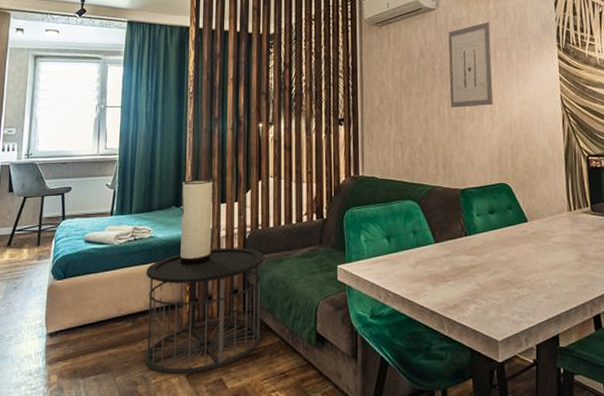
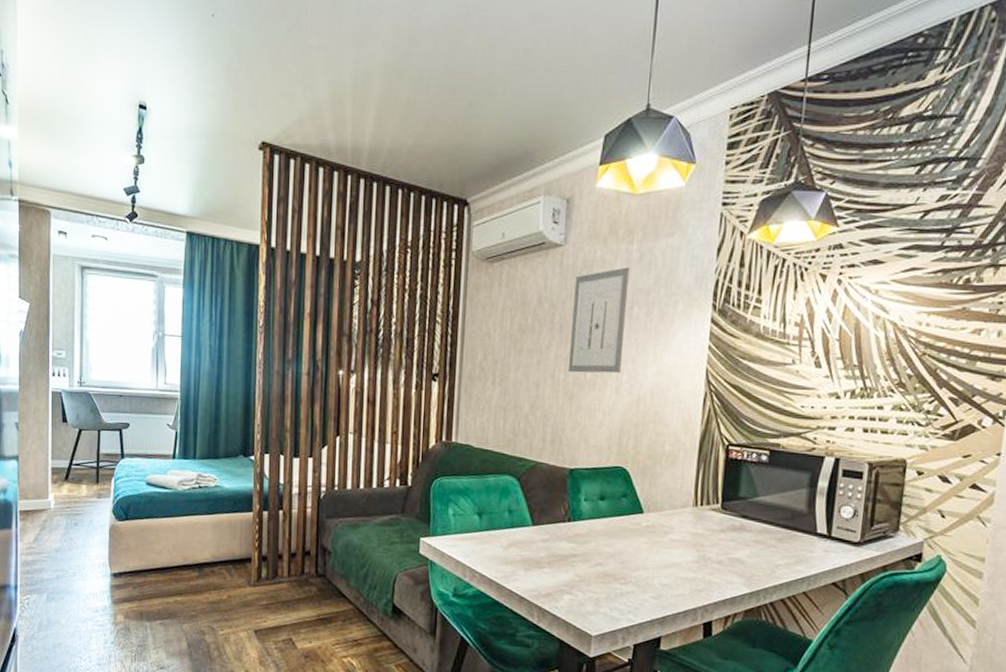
side table: present [145,247,265,374] -> none [212,505,340,630]
table lamp: present [180,179,213,266] -> none [249,428,285,522]

